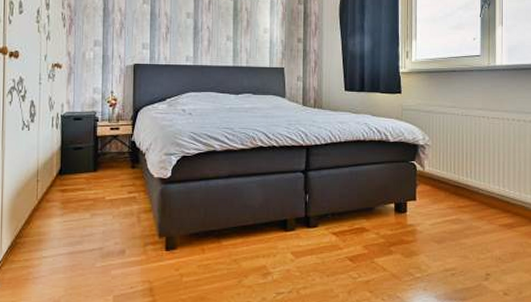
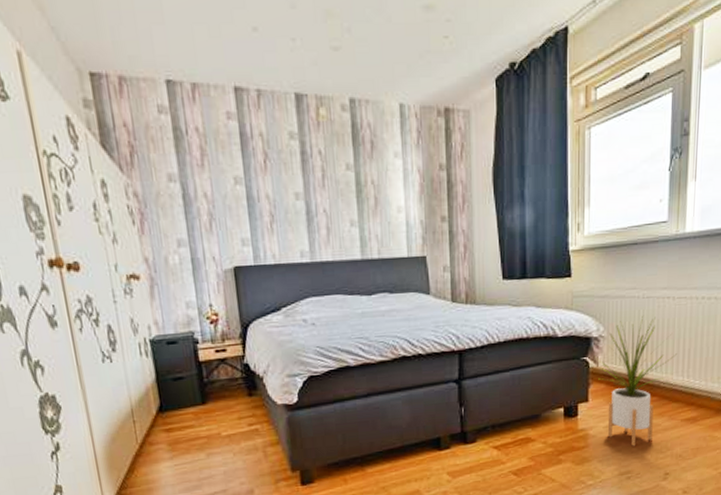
house plant: none [421,131,492,245] -> present [595,316,677,446]

